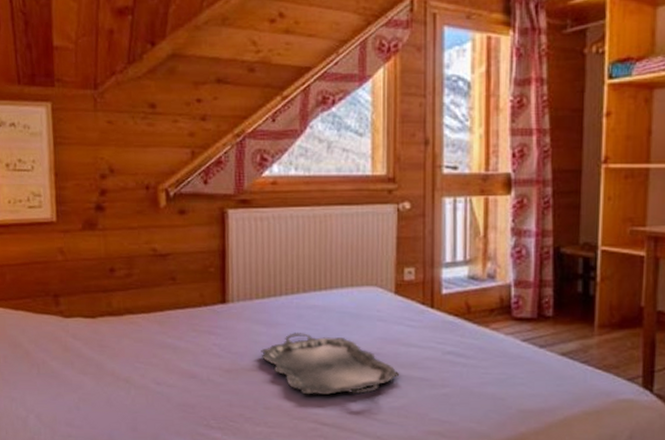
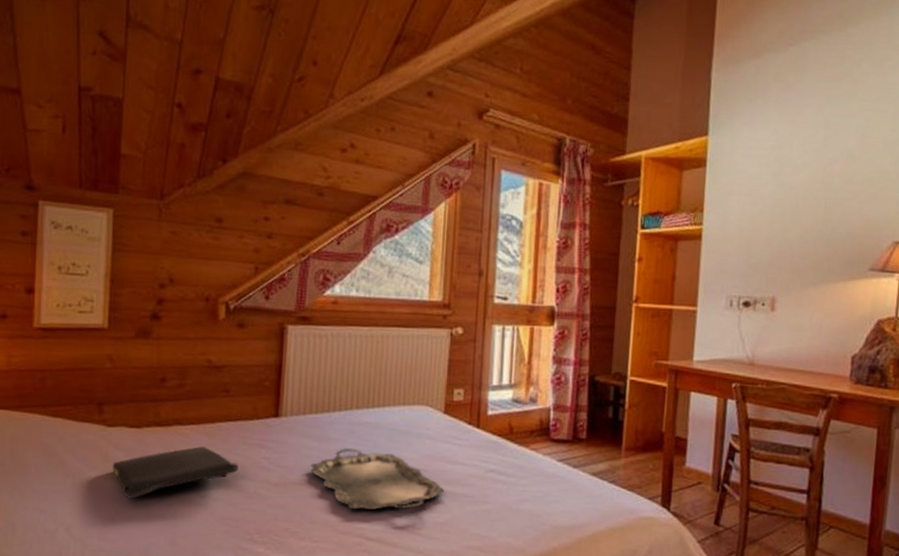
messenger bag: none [72,335,190,387] -> present [112,446,238,499]

